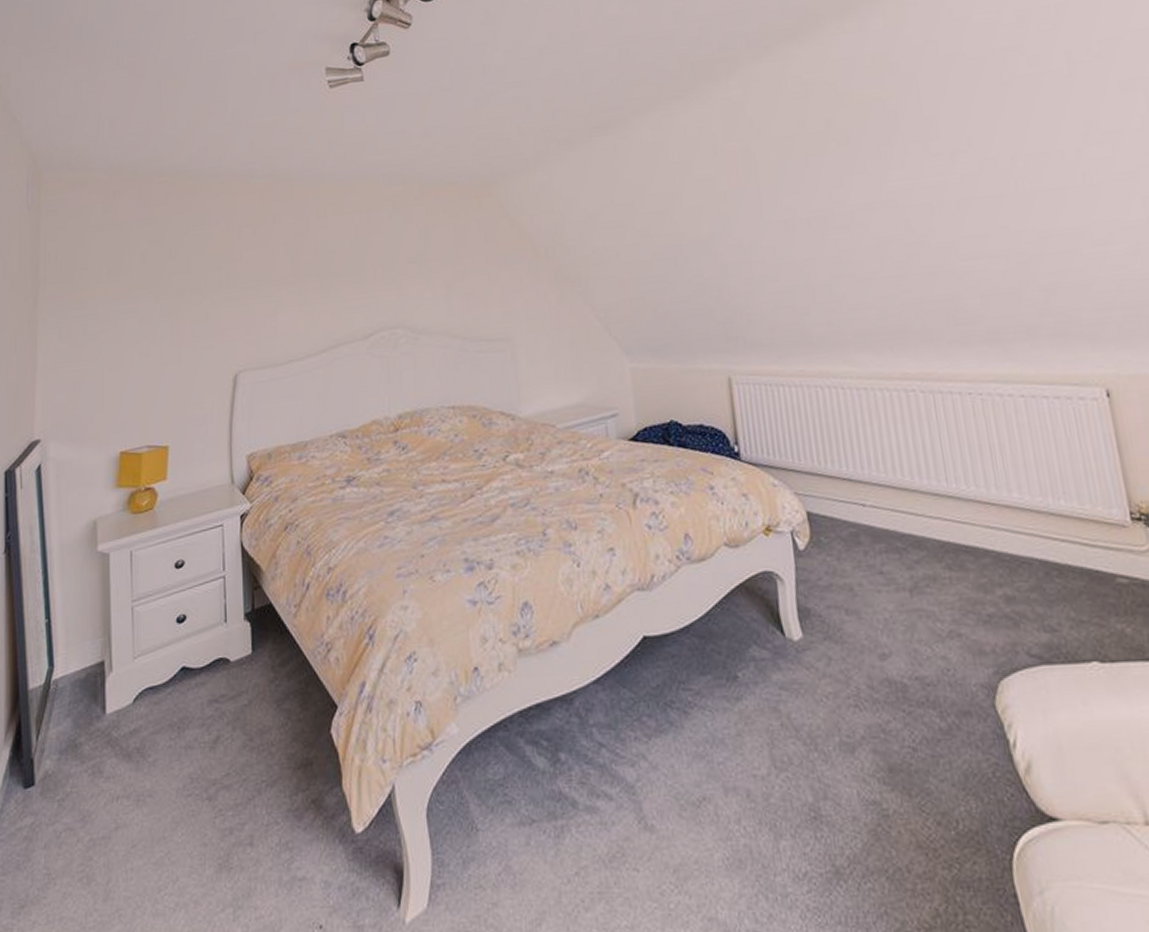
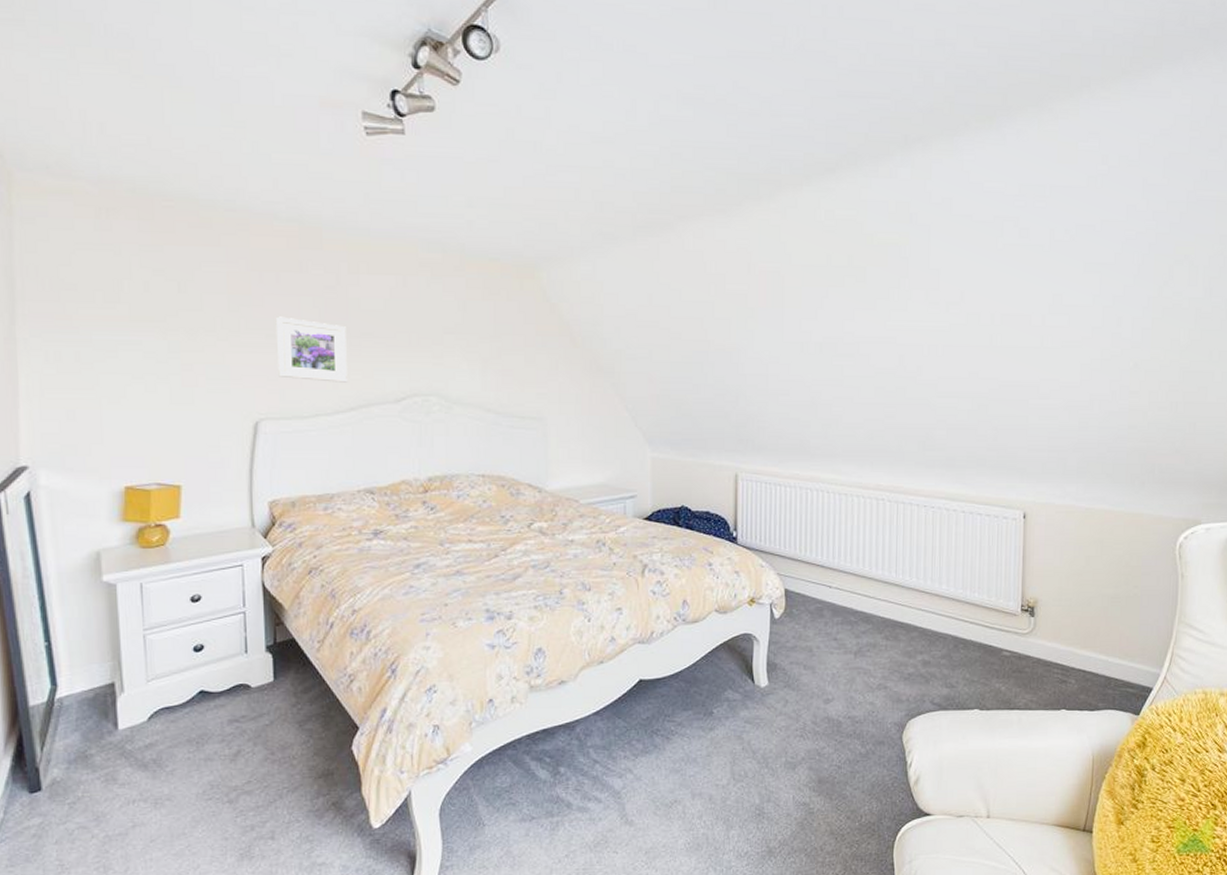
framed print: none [252,267,319,327] -> present [275,316,349,383]

